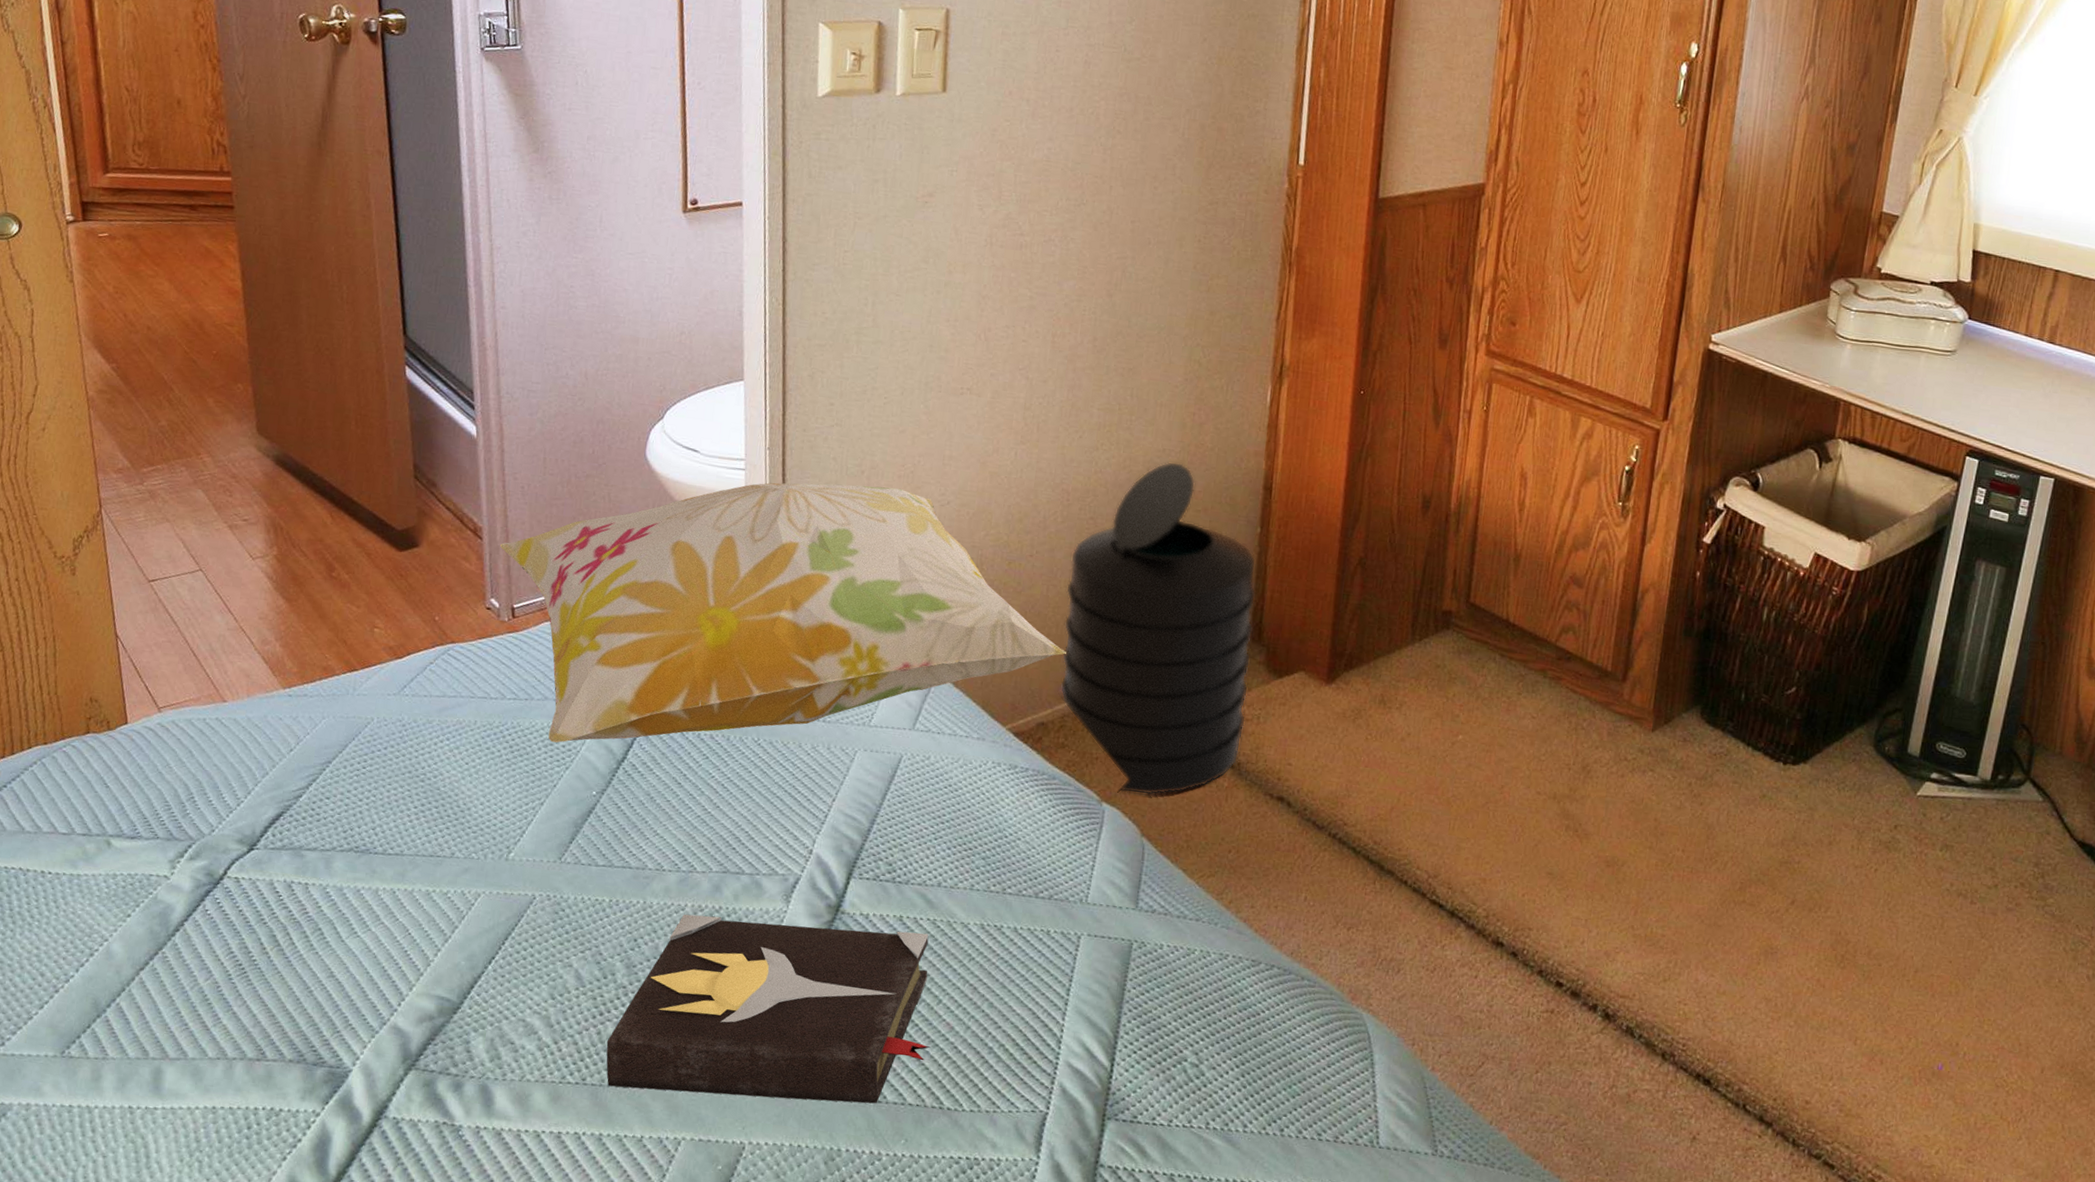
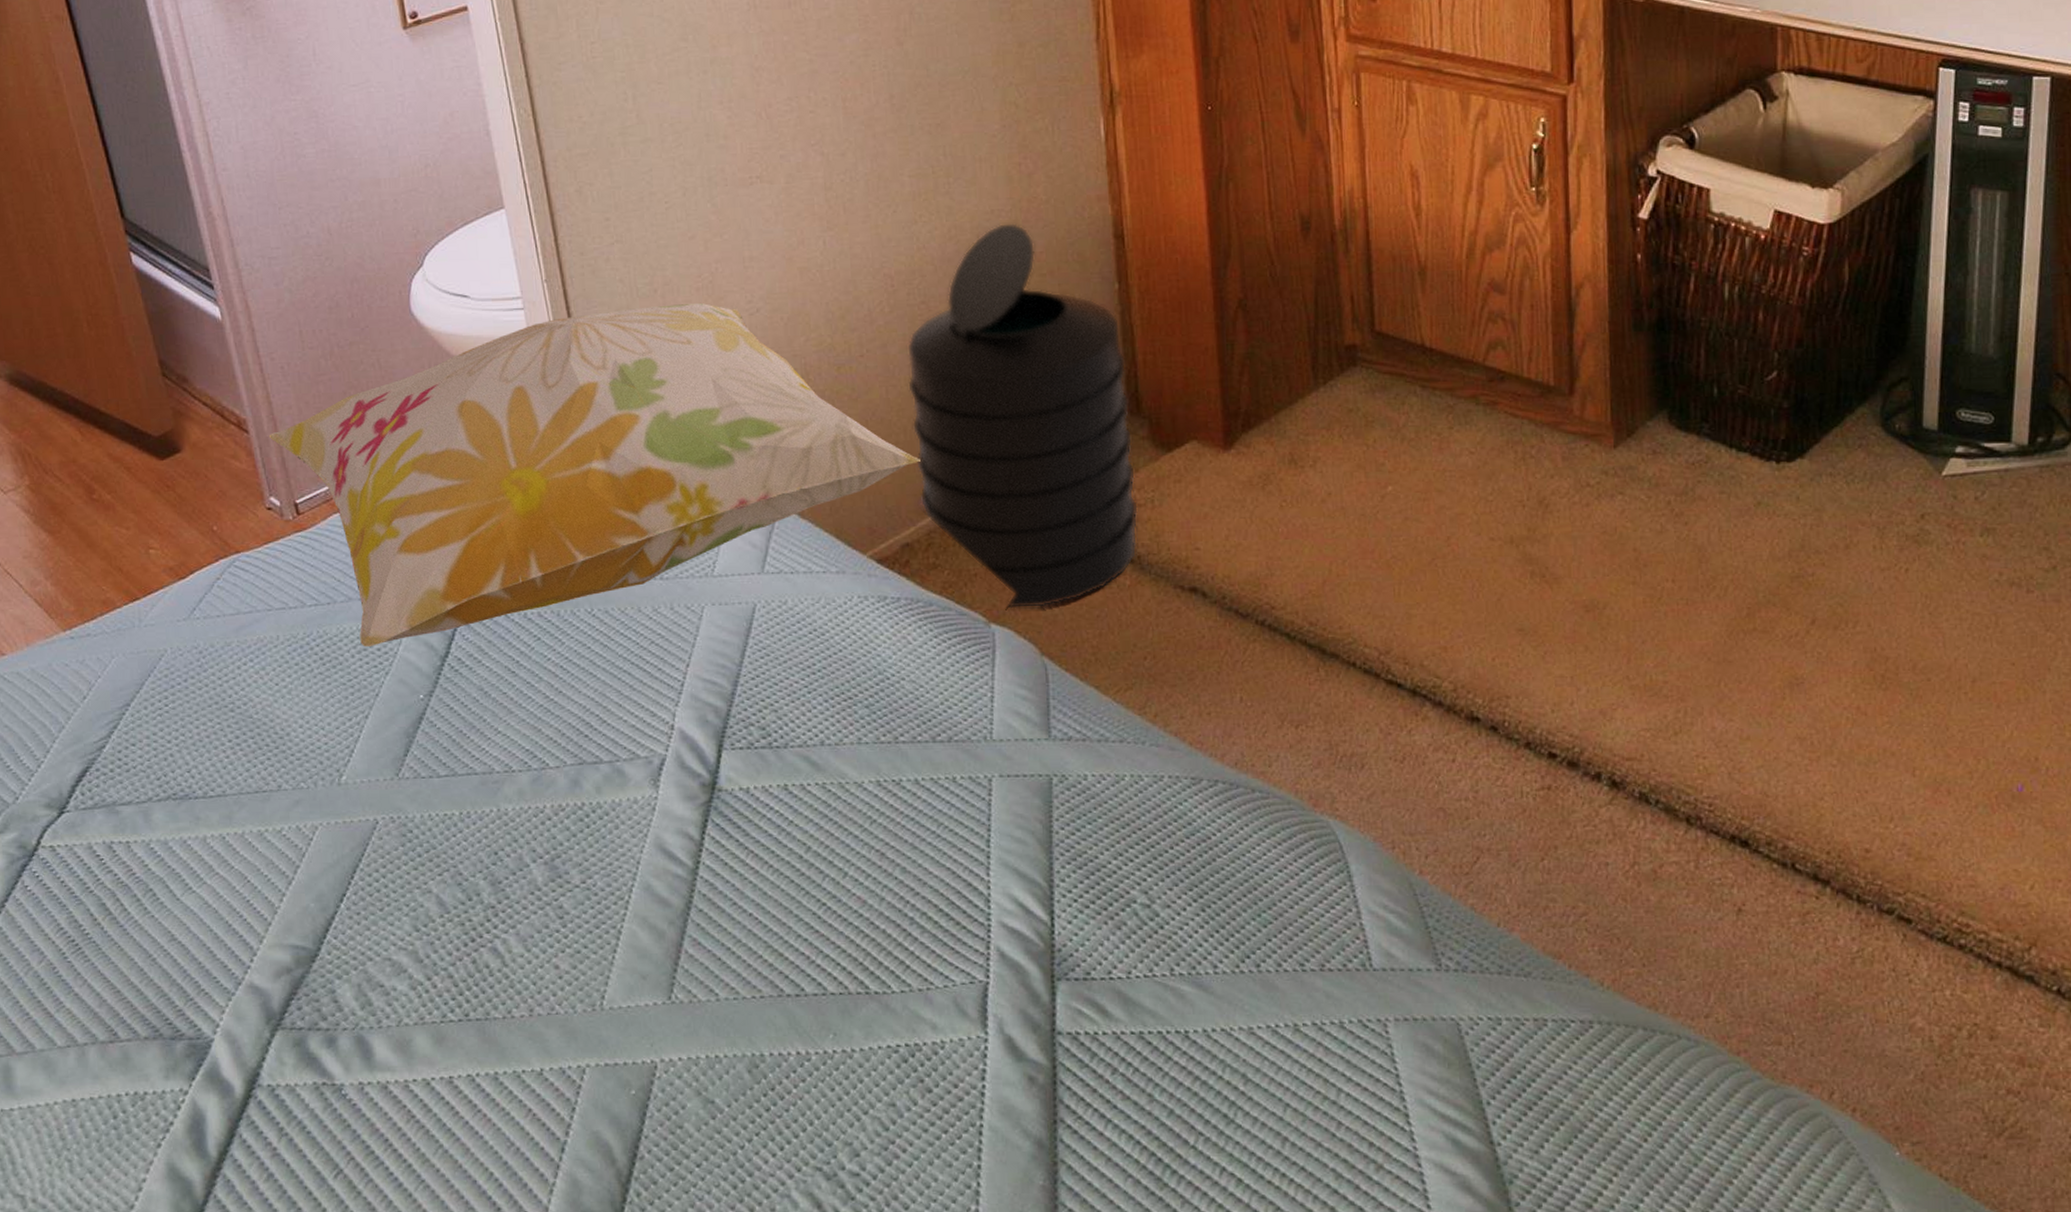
hardback book: present [606,914,930,1104] -> none [484,800,844,1019]

